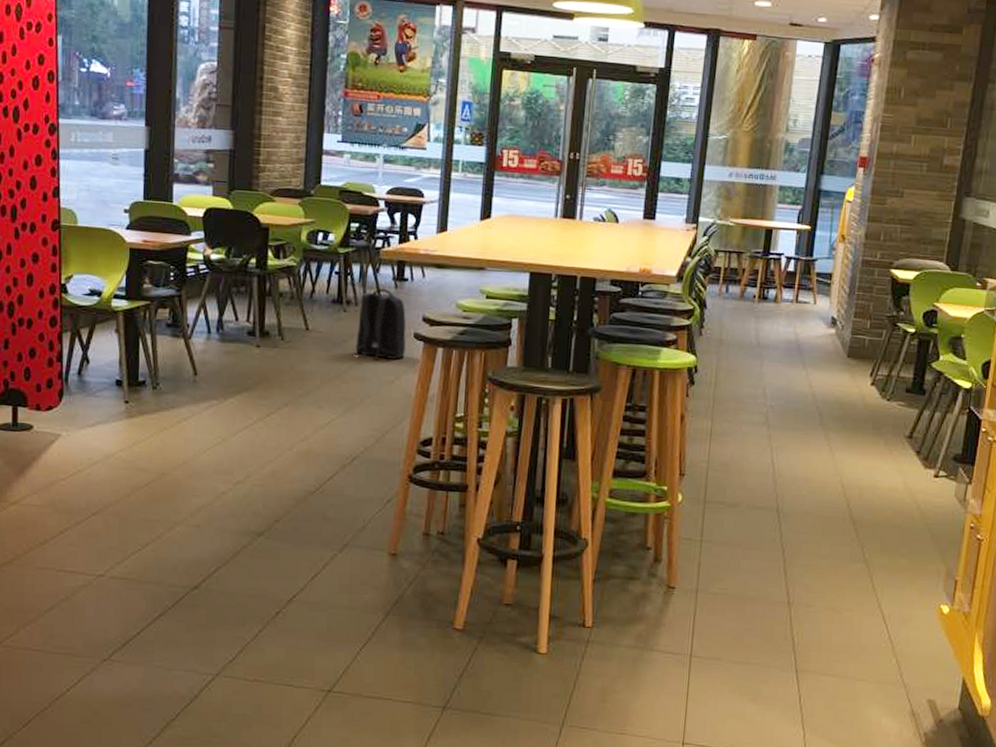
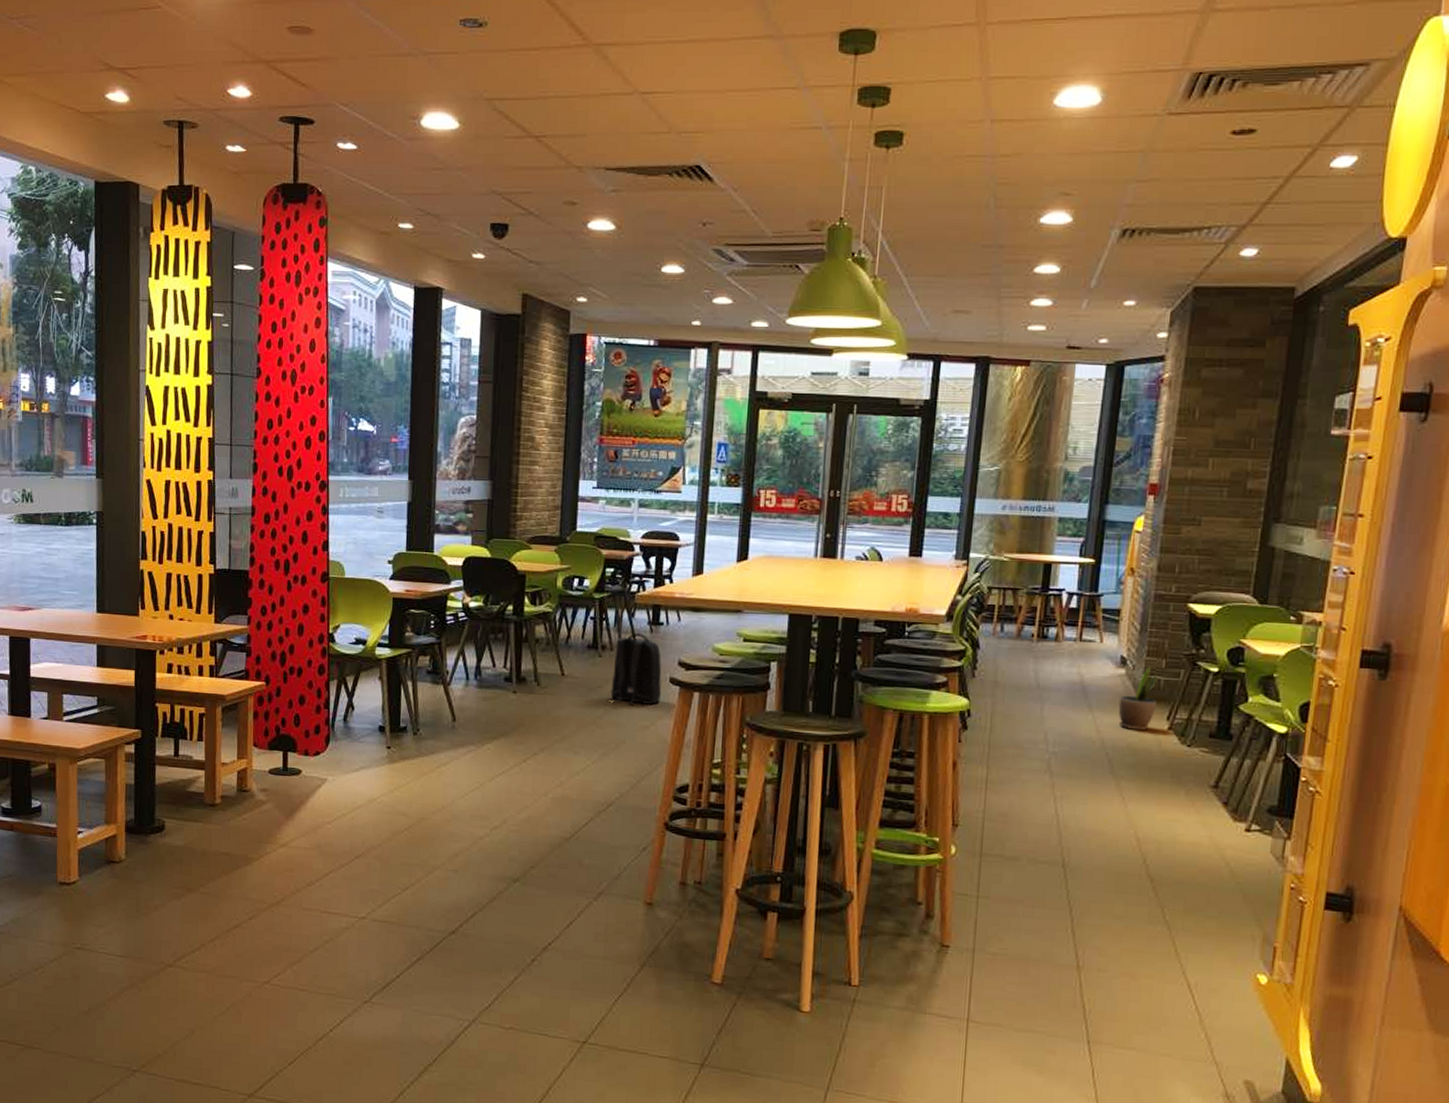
potted plant: none [828,327,864,386] -> present [1118,666,1158,730]

